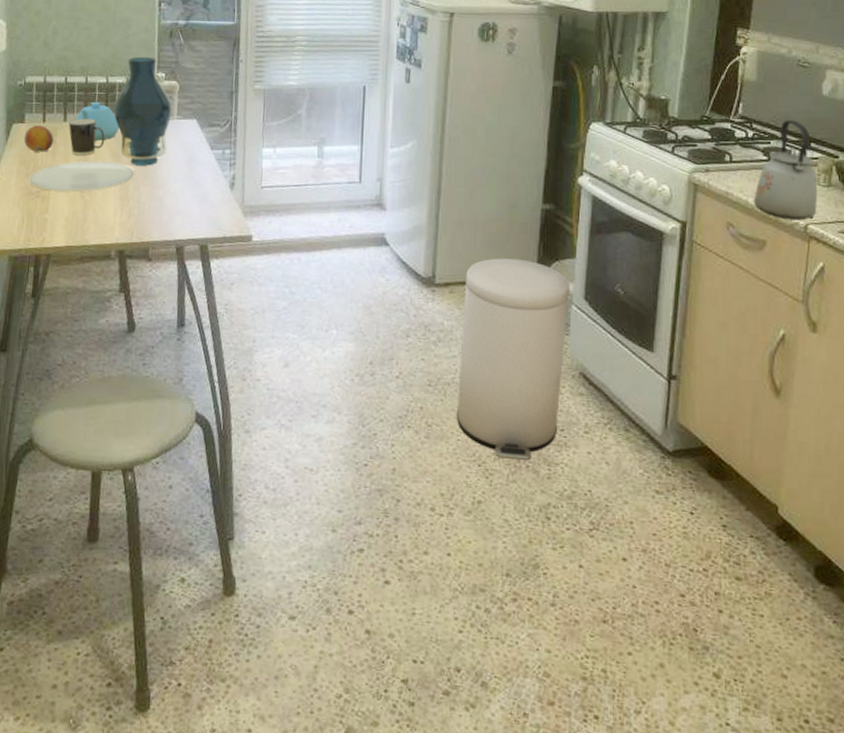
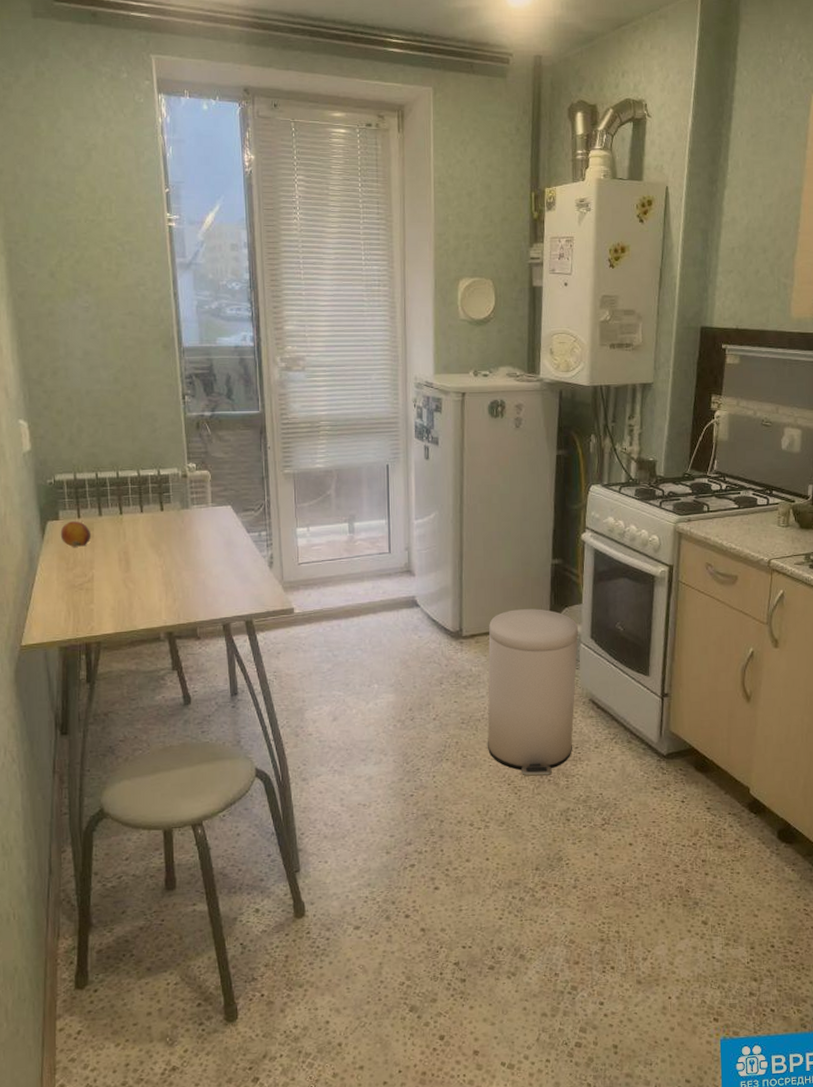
plate: present [28,161,134,192] -> none [70,551,175,583]
mug: present [68,118,106,155] -> none [104,511,143,547]
teapot: present [76,102,120,141] -> none [111,495,156,532]
vase: present [113,56,173,166] -> none [148,448,207,553]
kettle: present [754,120,818,221] -> none [727,472,779,557]

